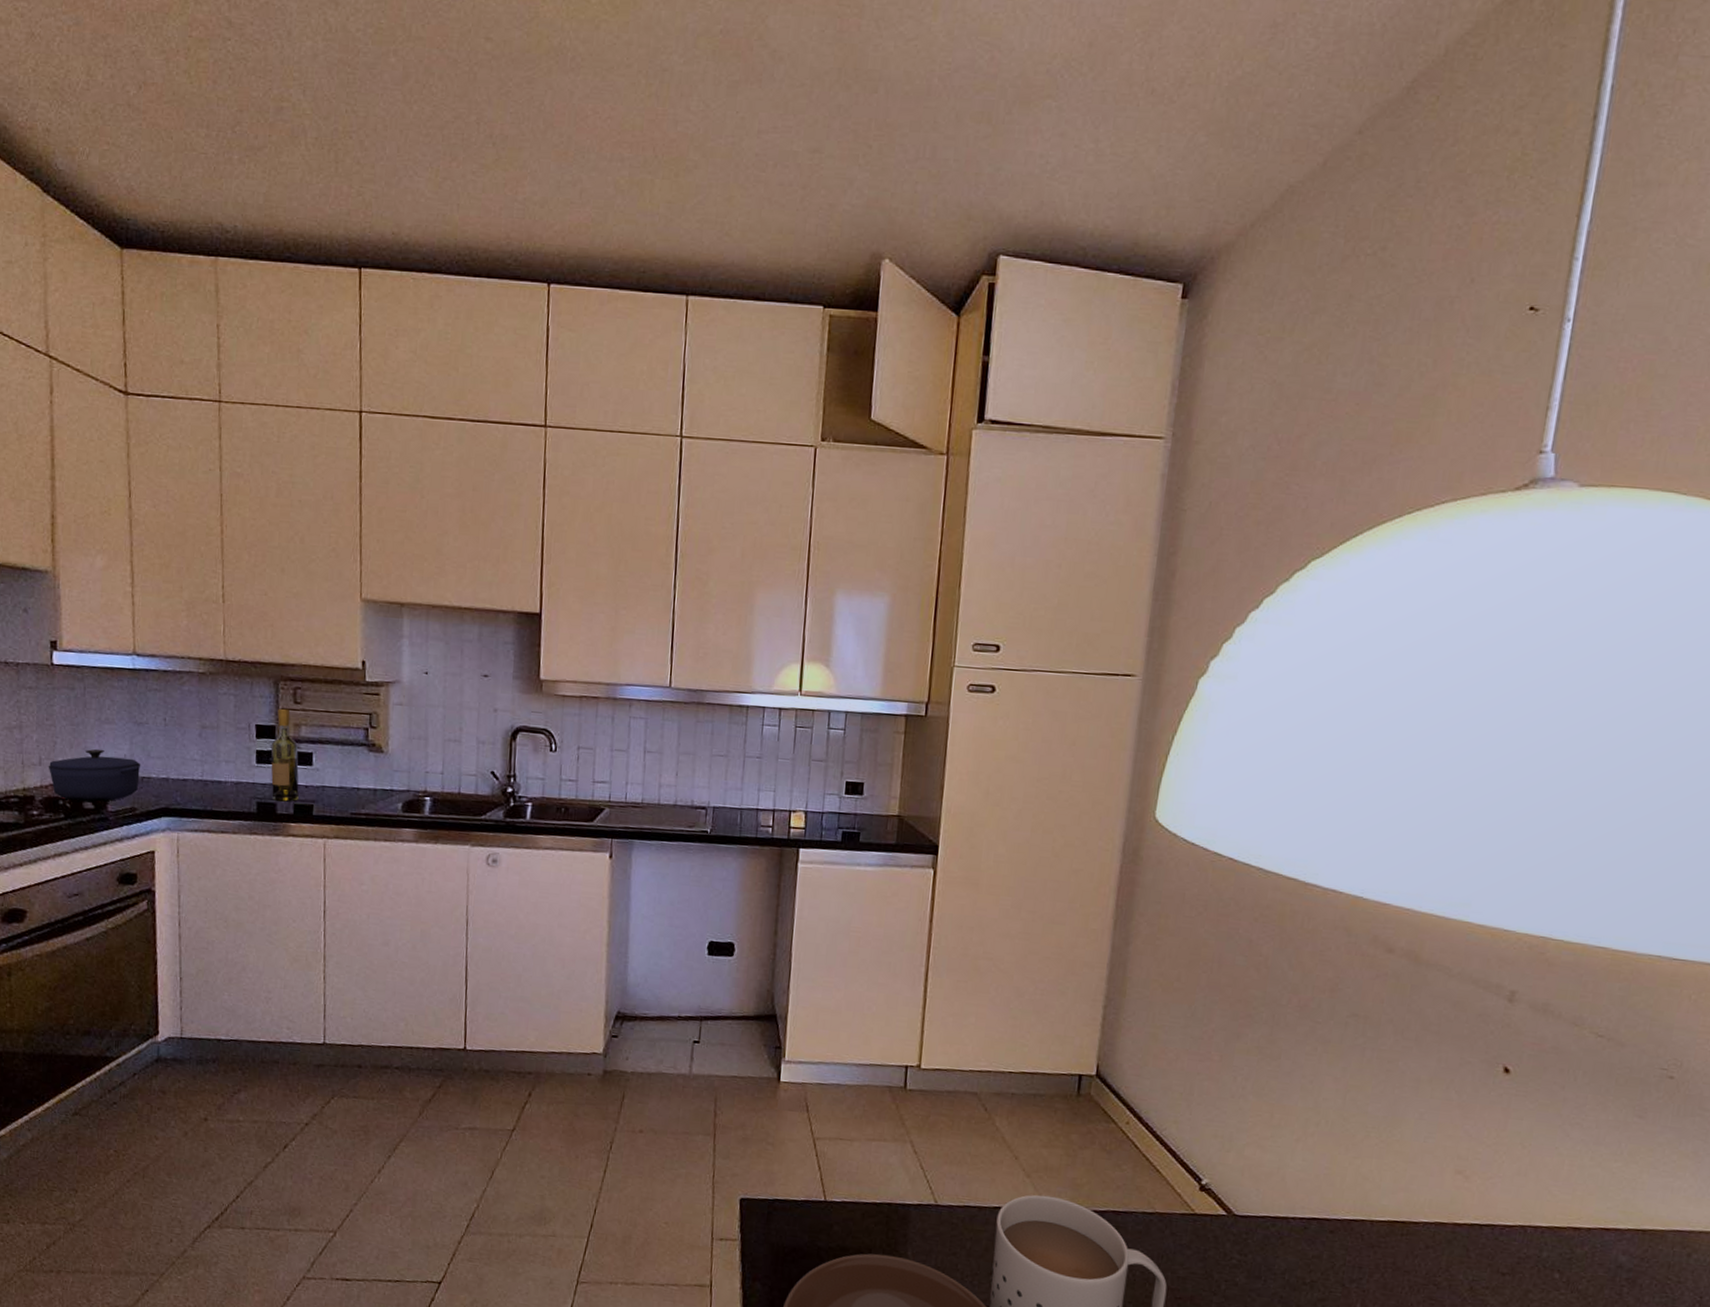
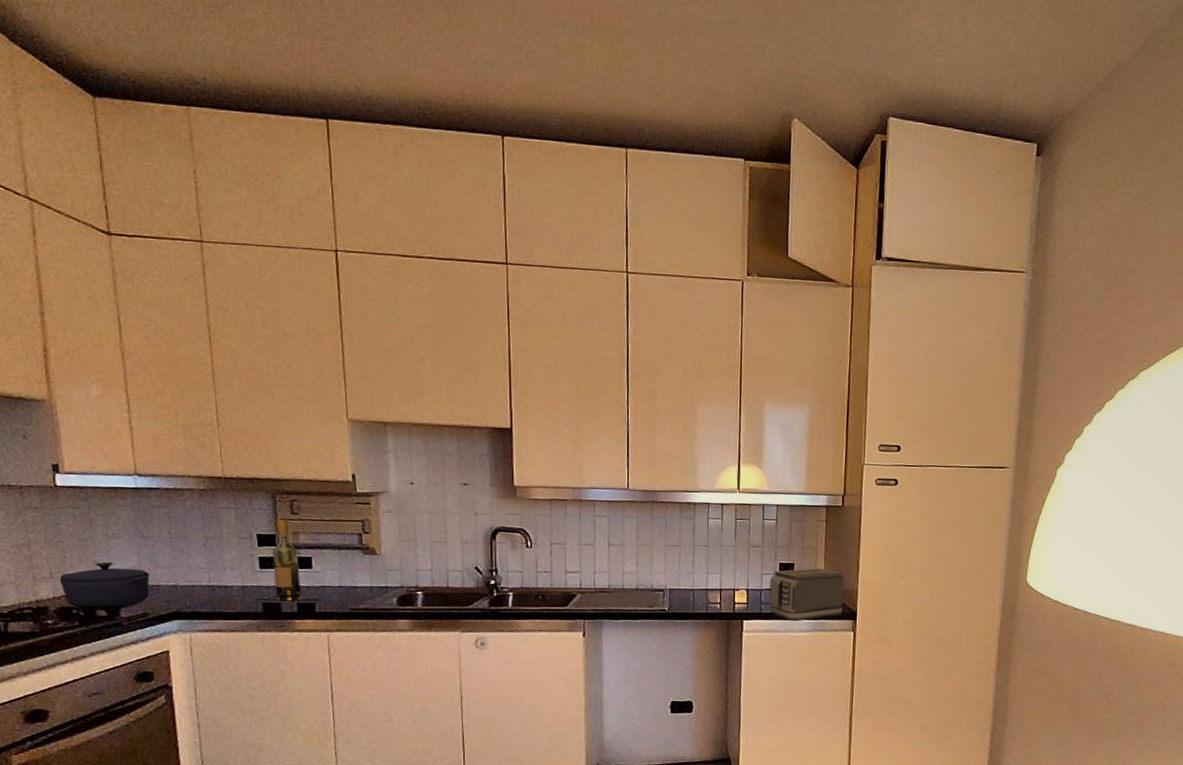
toaster: none [831,789,926,853] -> present [769,568,845,621]

